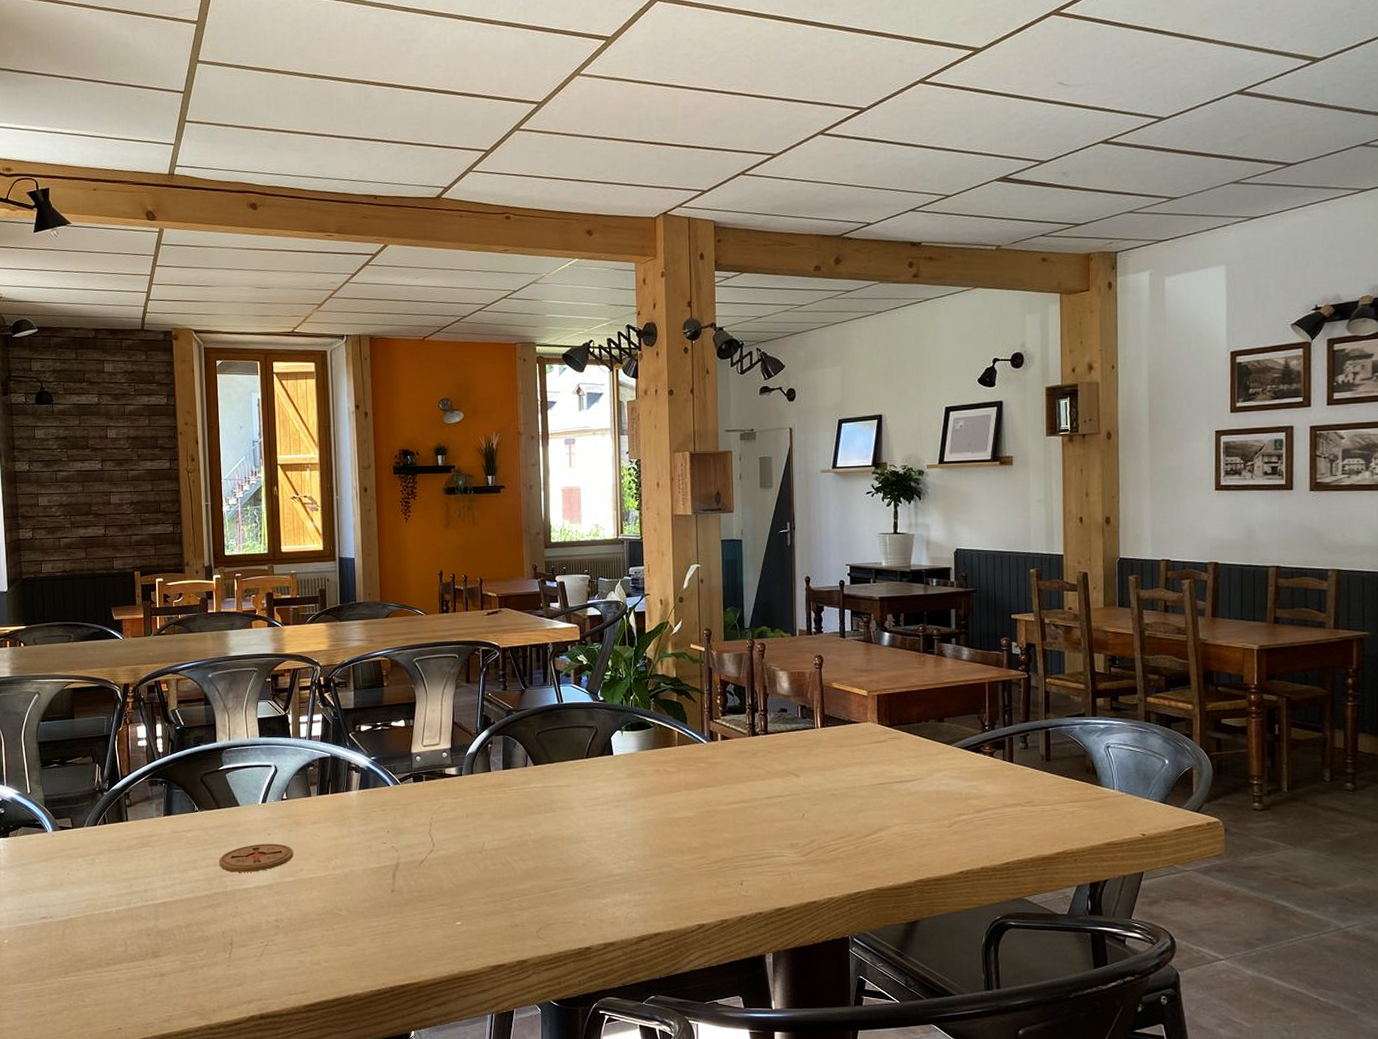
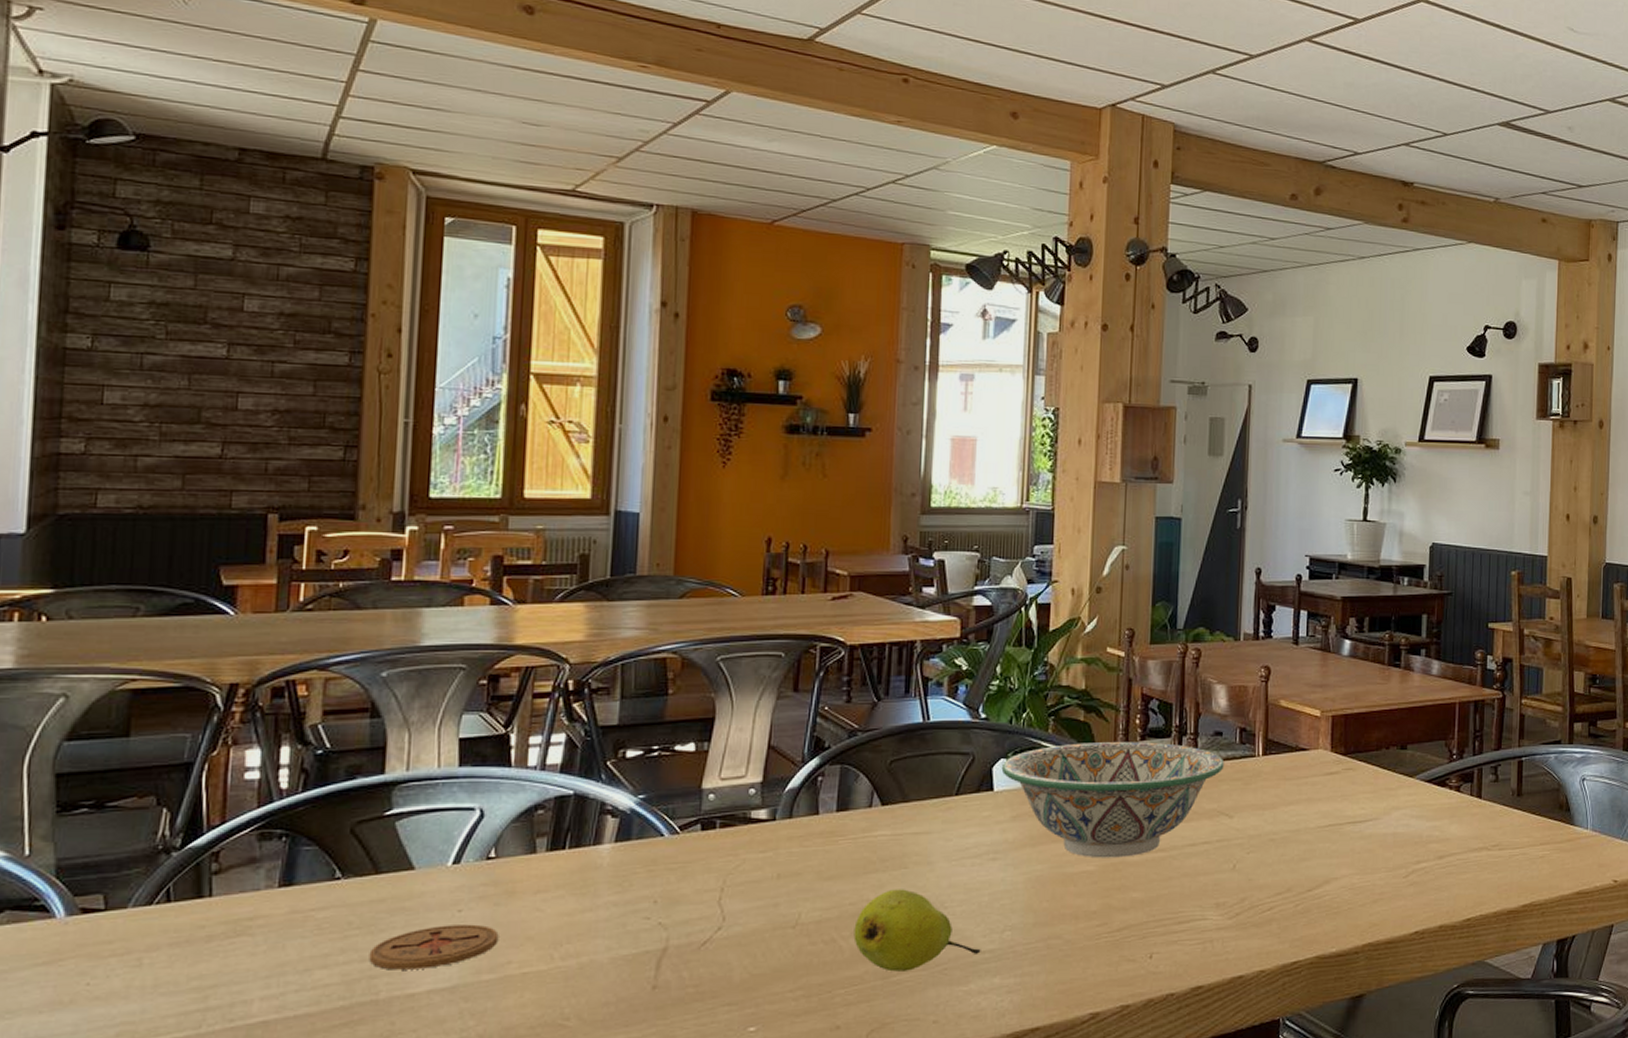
fruit: none [522,827,613,887] -> present [853,889,981,972]
decorative bowl: none [617,717,790,807] -> present [1001,742,1225,858]

